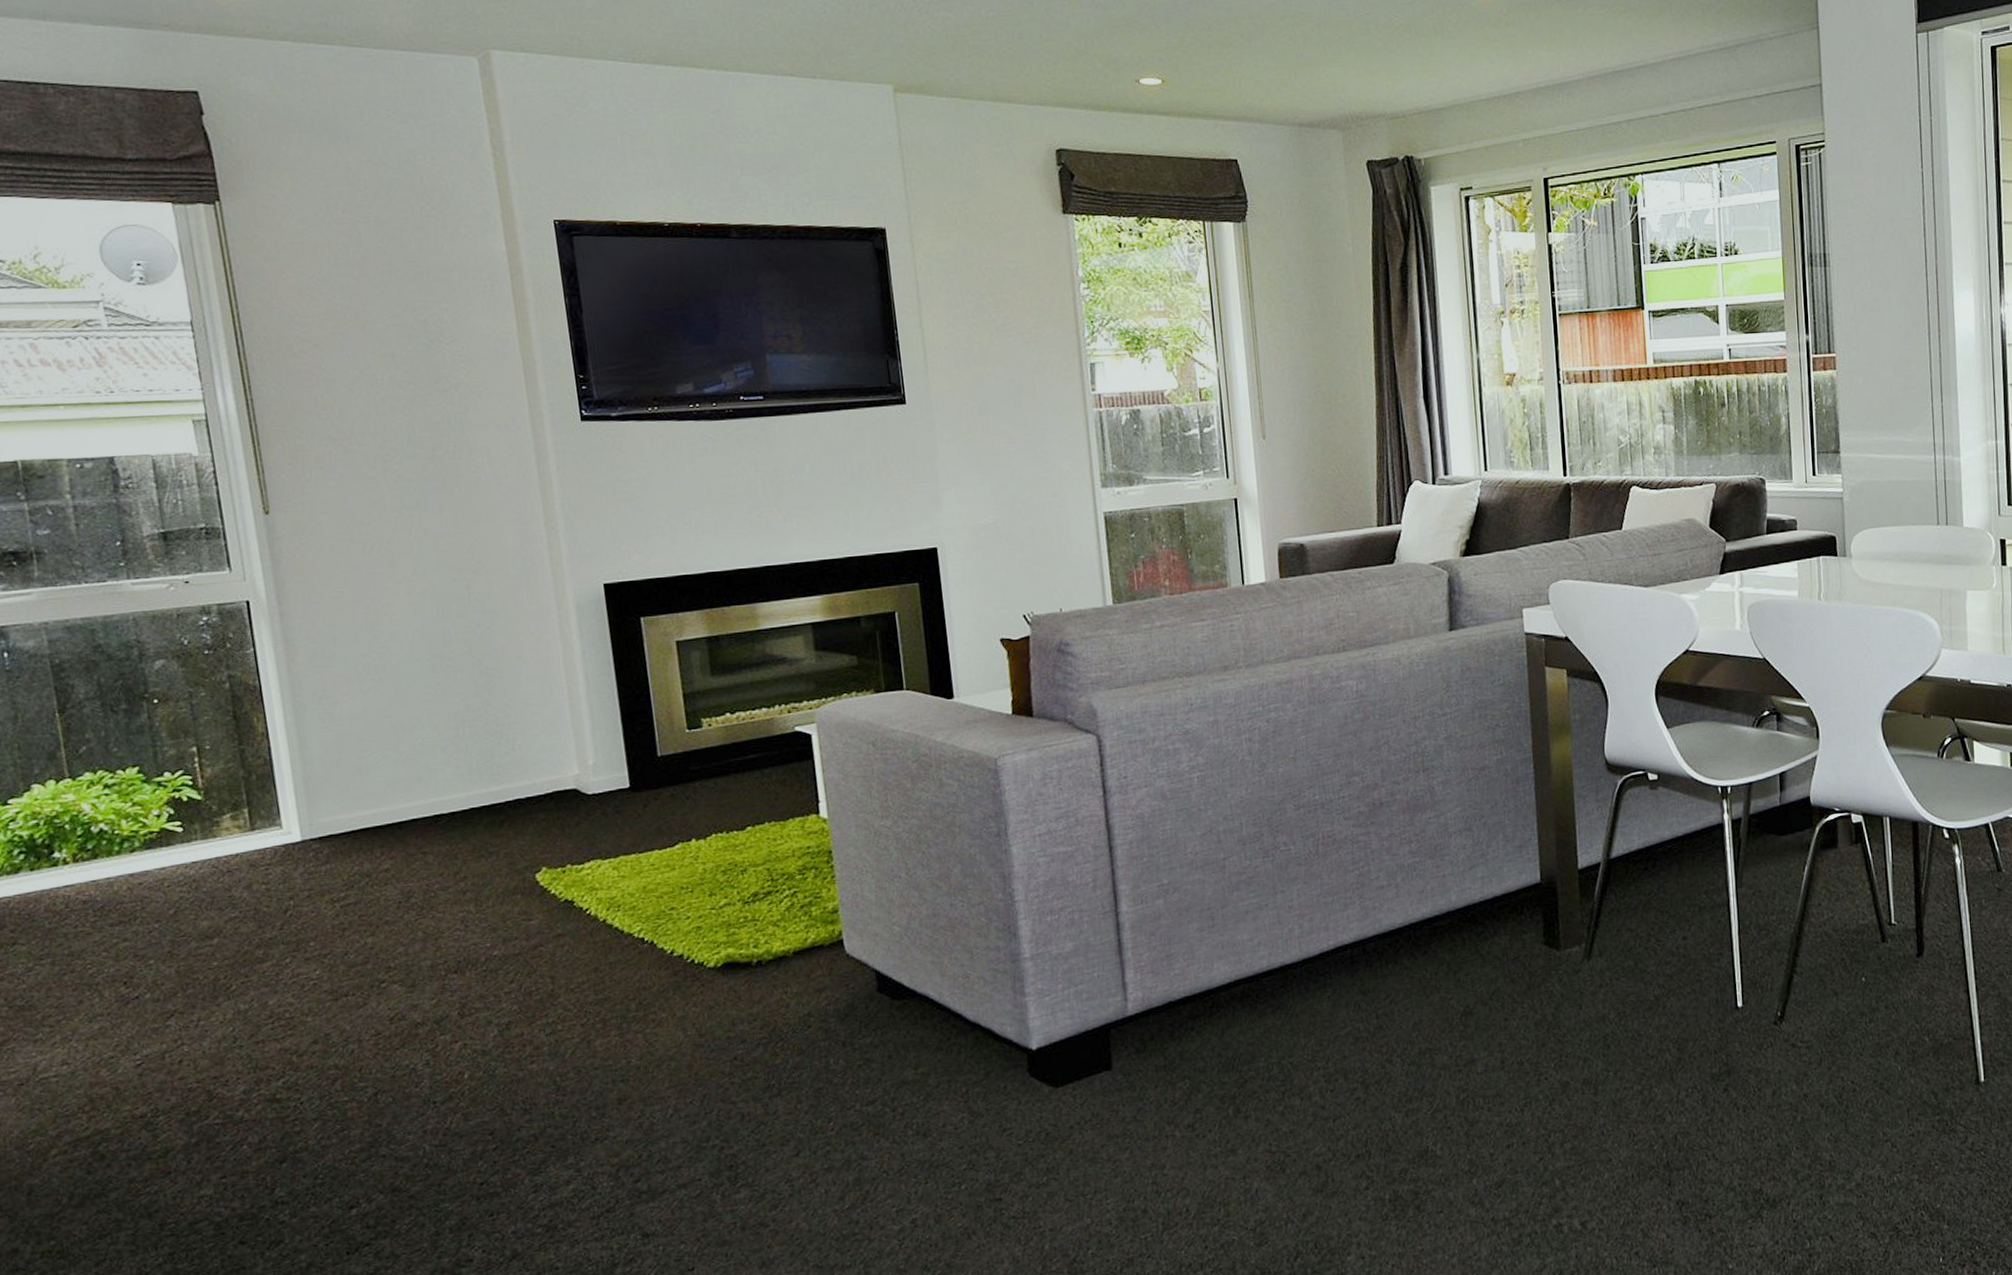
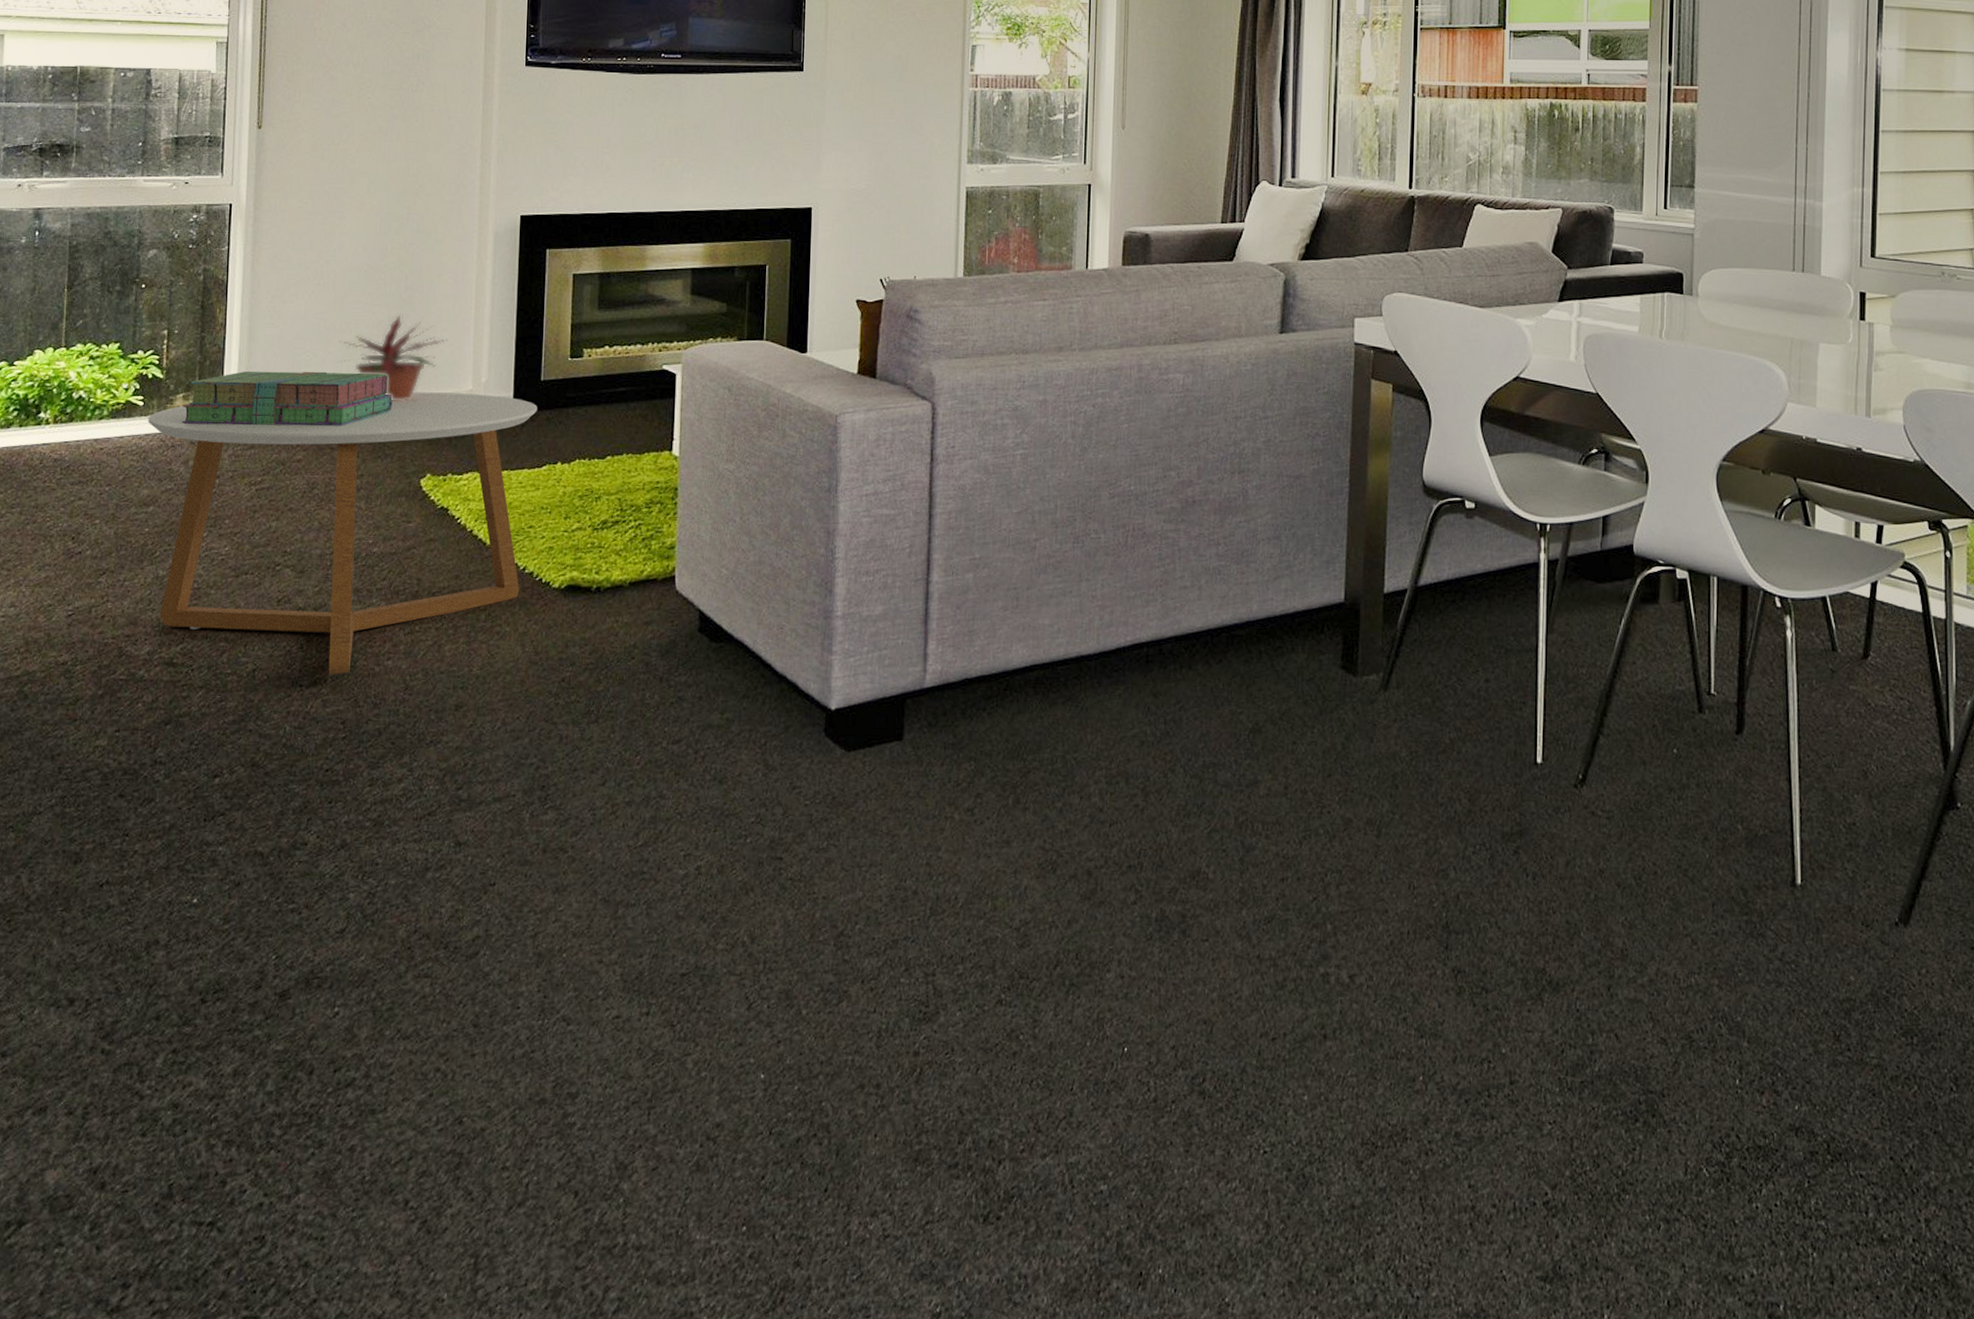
coffee table: none [191,777,671,1087] -> present [148,390,537,675]
stack of books: none [232,767,488,846] -> present [182,371,393,426]
potted plant: none [411,701,541,796] -> present [337,313,447,401]

